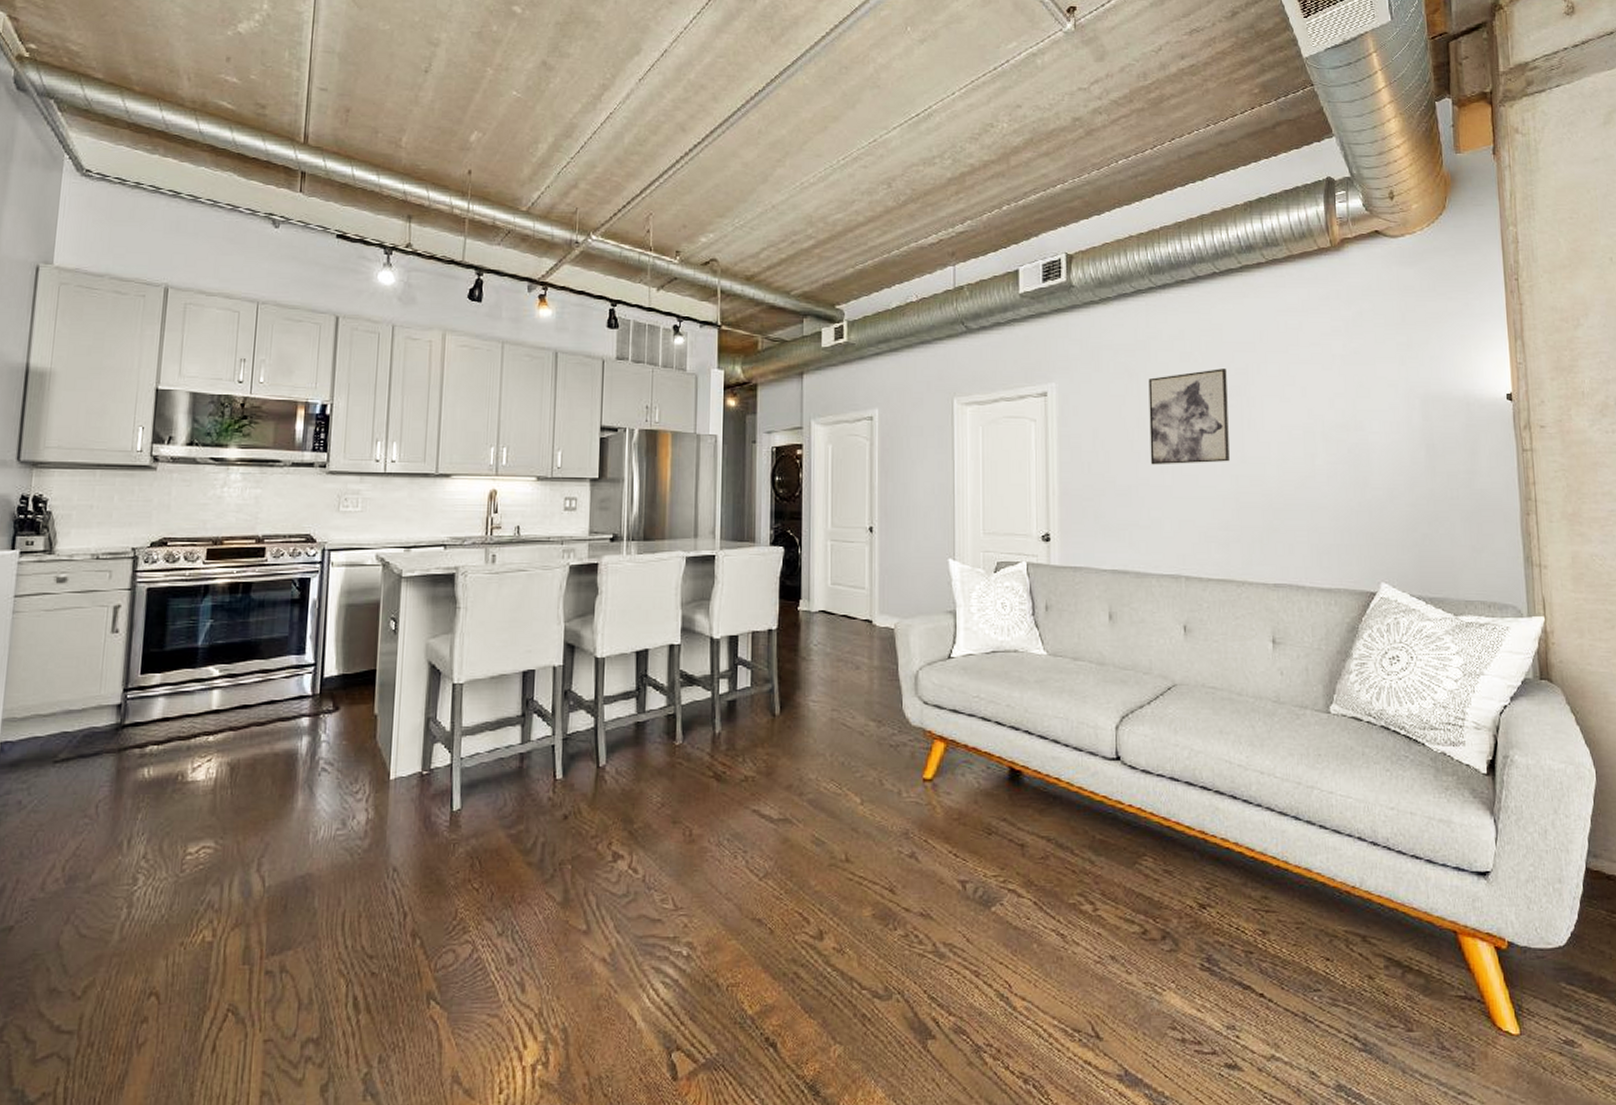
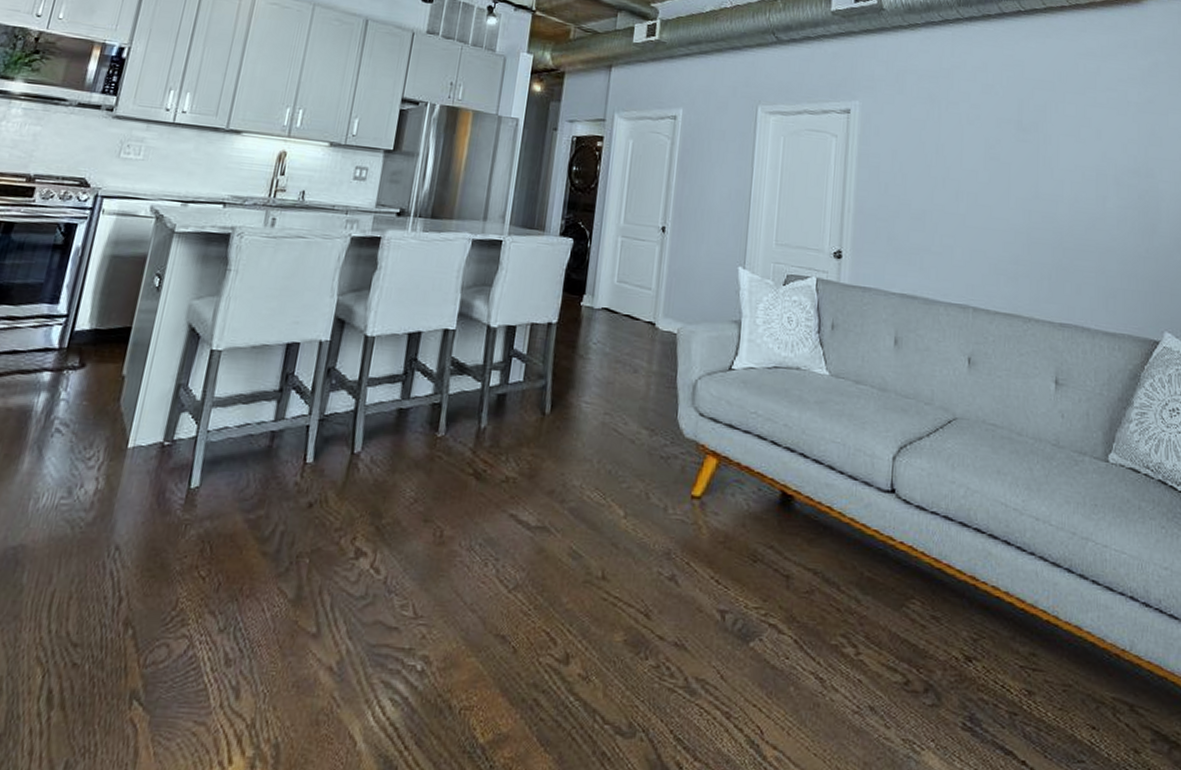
wall art: present [1148,369,1230,465] -> none [946,103,1026,196]

